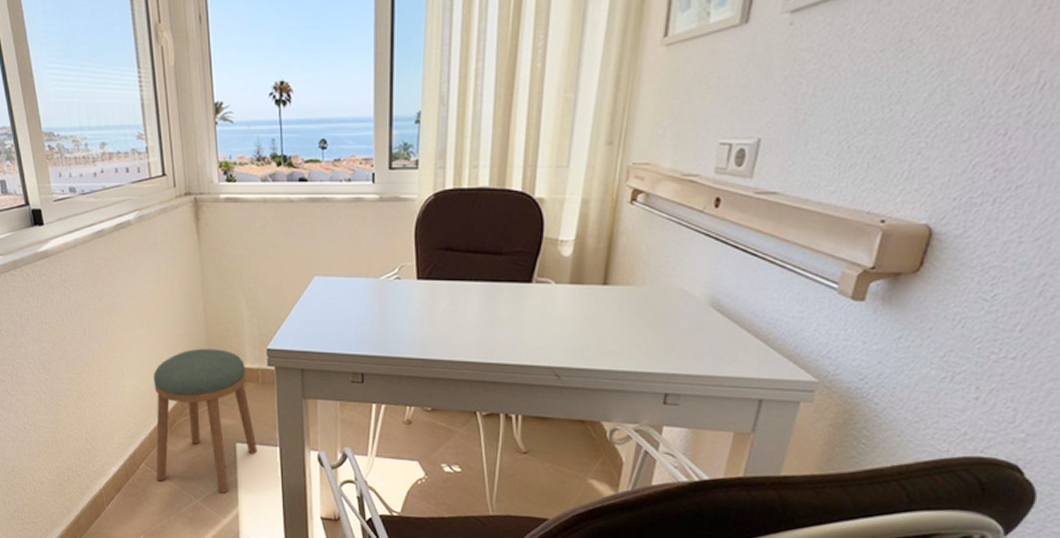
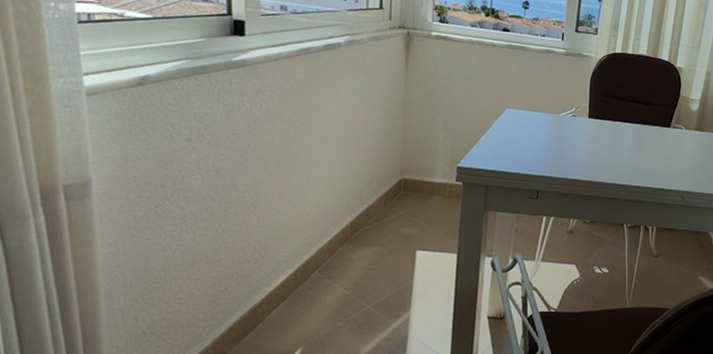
stool: present [153,348,257,494] -> none [329,163,437,298]

